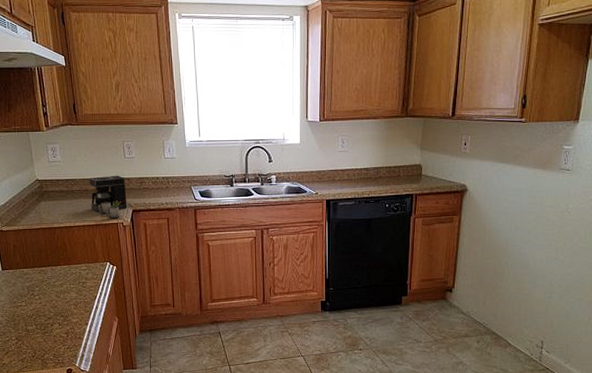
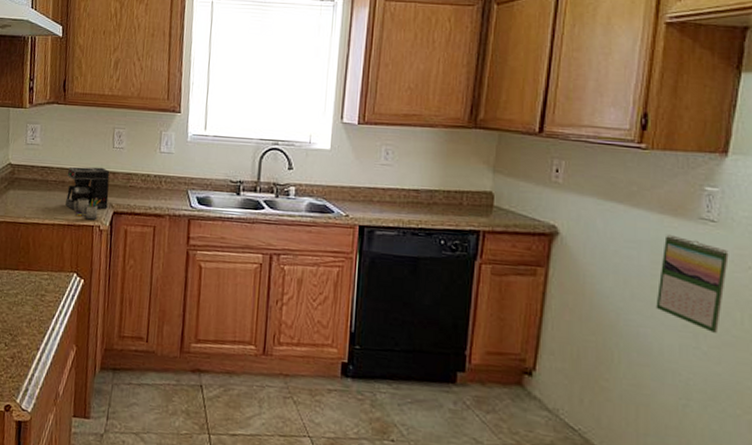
calendar: none [531,182,578,248] -> present [656,234,729,334]

